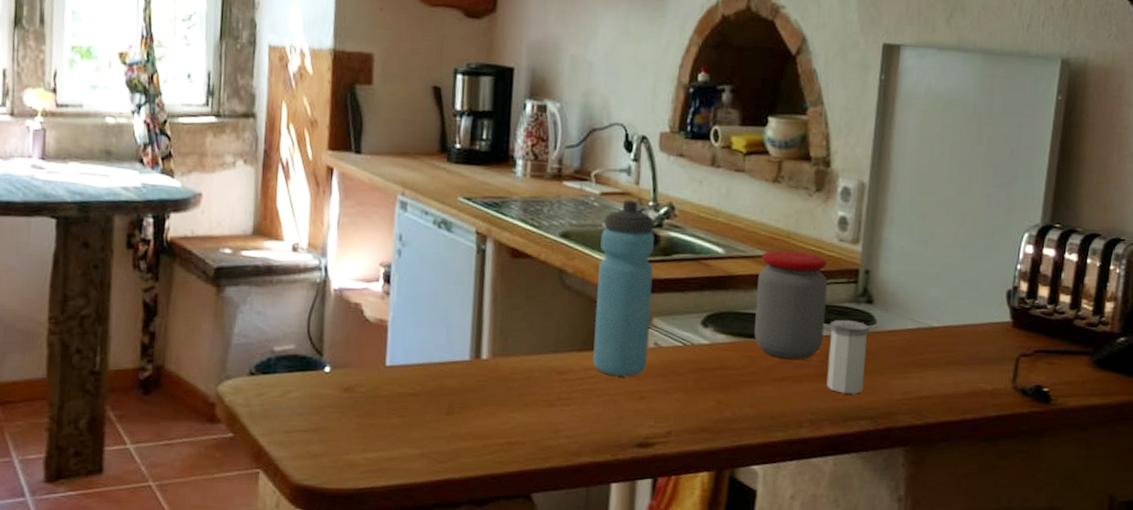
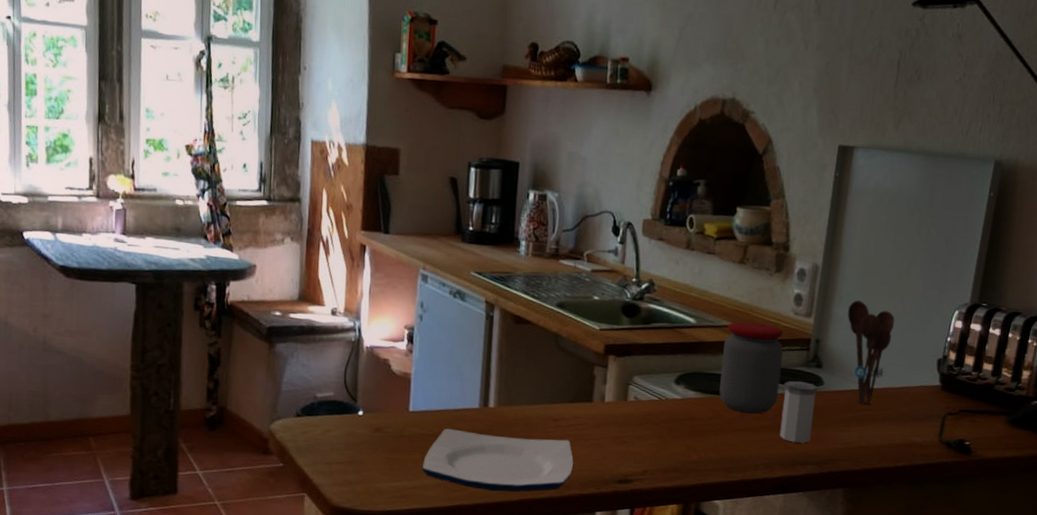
plate: none [402,385,583,462] -> present [422,428,573,492]
water bottle: present [593,199,655,377] -> none [582,276,637,425]
utensil holder: none [900,223,956,348] -> present [847,300,895,406]

